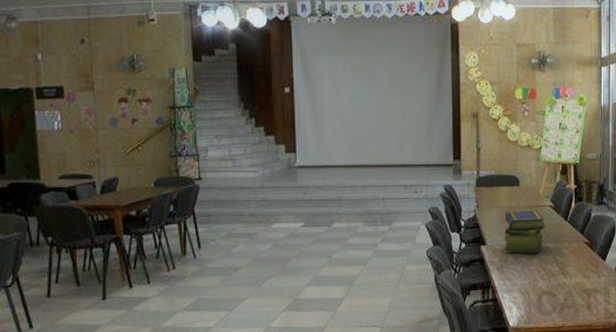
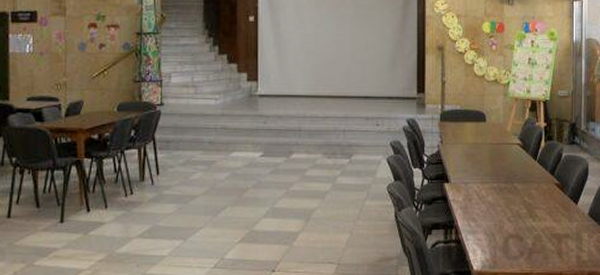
stack of books: present [504,209,547,254] -> none [468,147,514,194]

